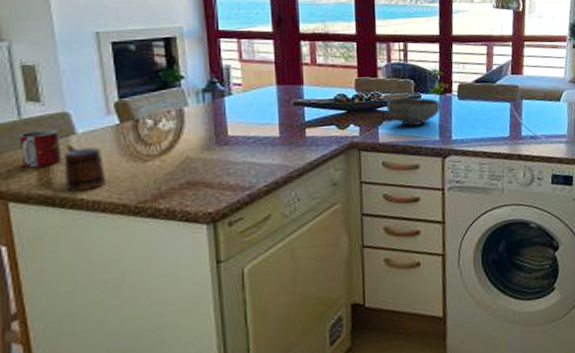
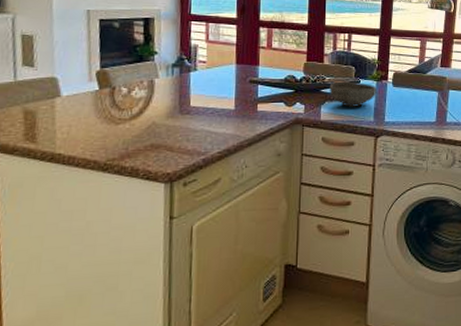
mug: present [19,129,62,168] -> none [12,91,47,124]
mug: present [64,144,107,192] -> none [46,105,83,146]

